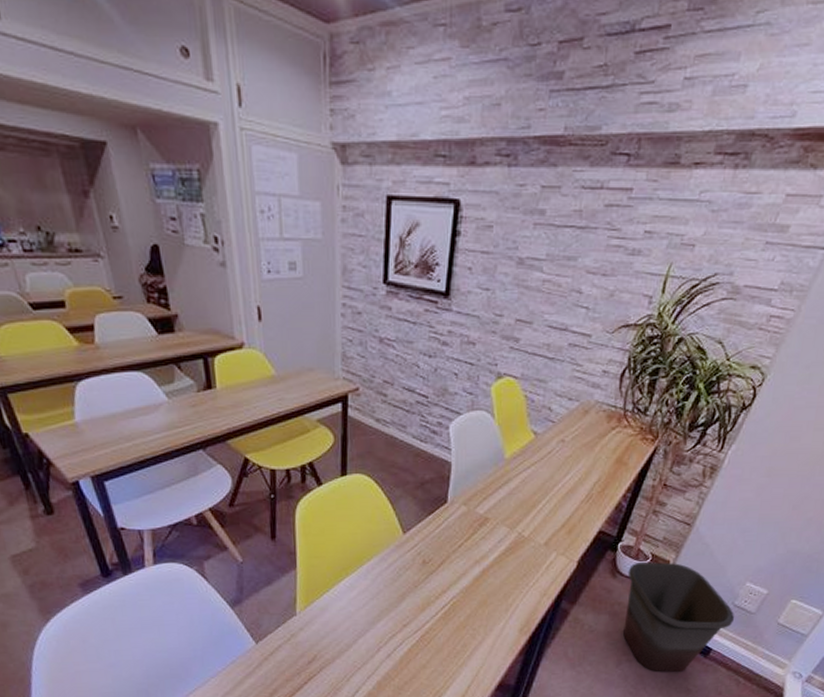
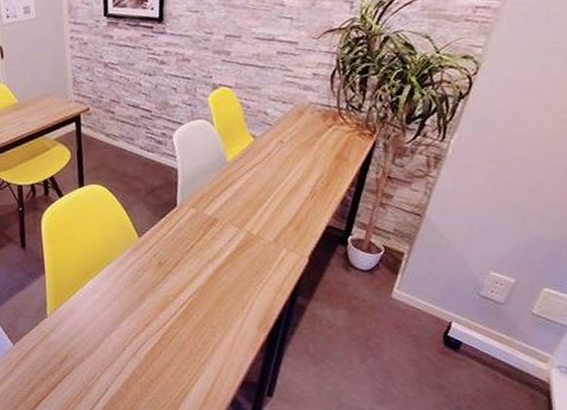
waste bin: present [623,562,735,673] -> none [361,254,483,368]

